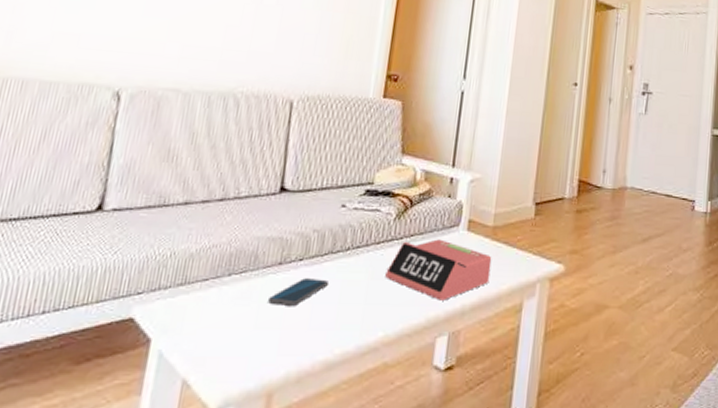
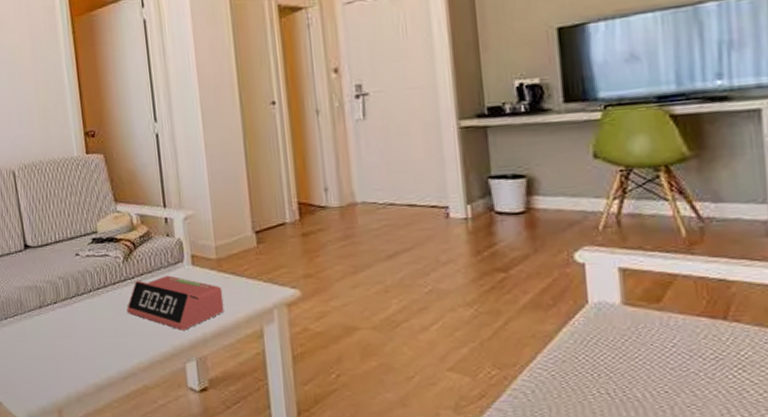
smartphone: present [267,278,328,306] -> none [38,317,82,341]

